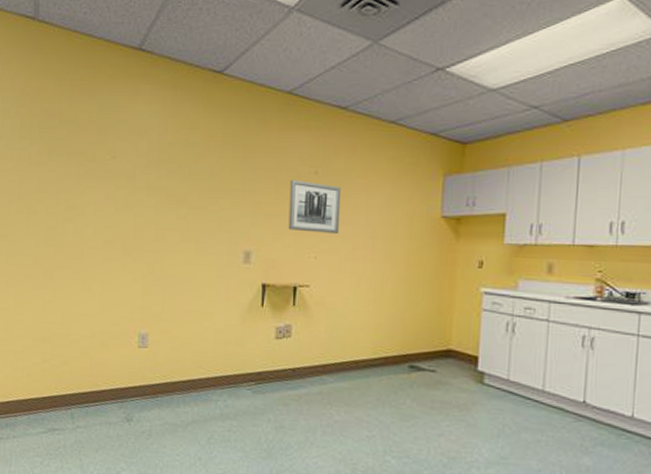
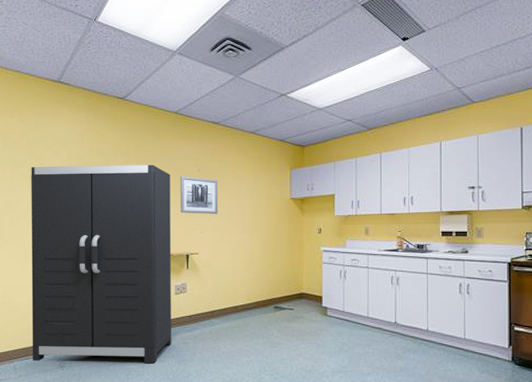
storage cabinet: none [93,160,278,428] -> present [31,164,171,364]

